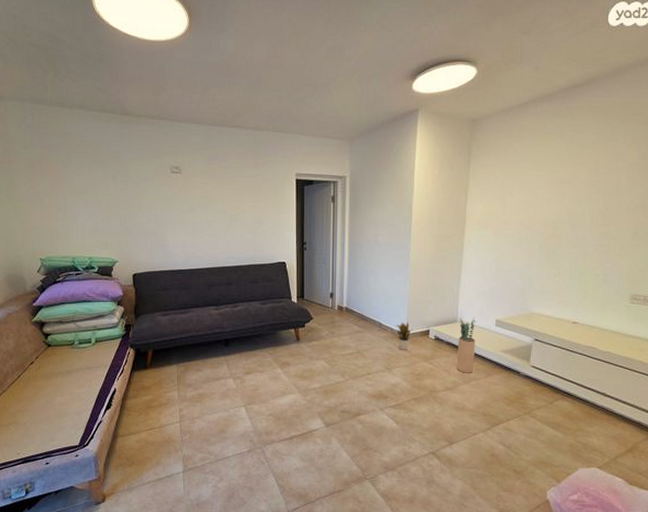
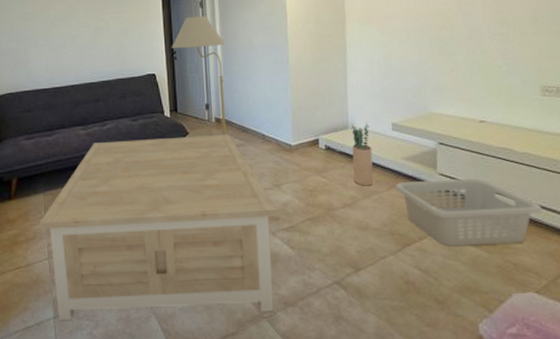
coffee table: none [173,321,387,475] -> present [40,134,278,321]
floor lamp: none [303,210,352,323] -> present [172,16,227,136]
potted plant: present [395,321,414,350] -> none [279,130,301,163]
laundry basket: none [492,371,615,428] -> present [395,178,543,247]

